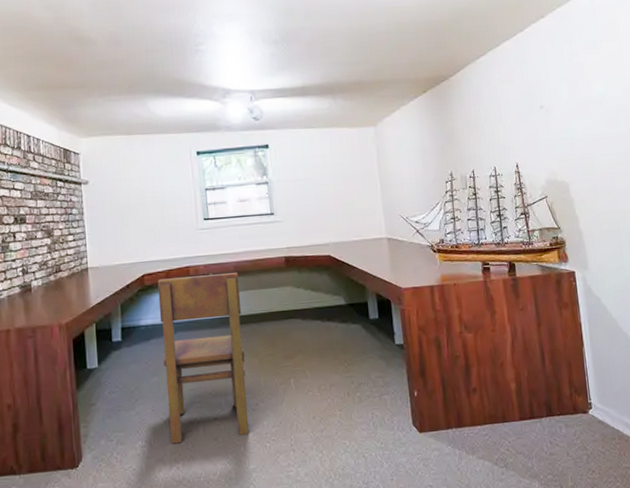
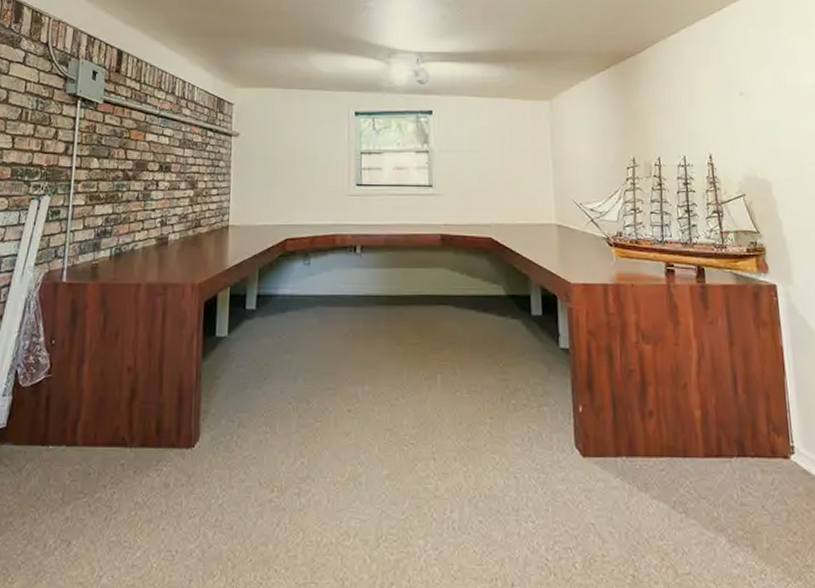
chair: present [157,272,250,444] -> none [297,245,389,434]

